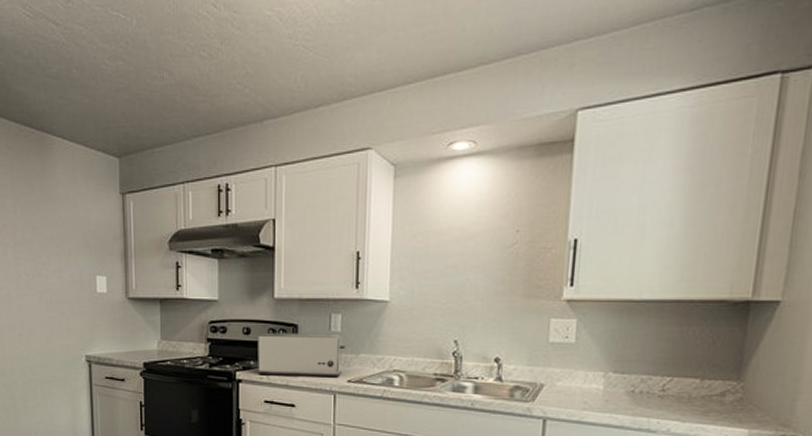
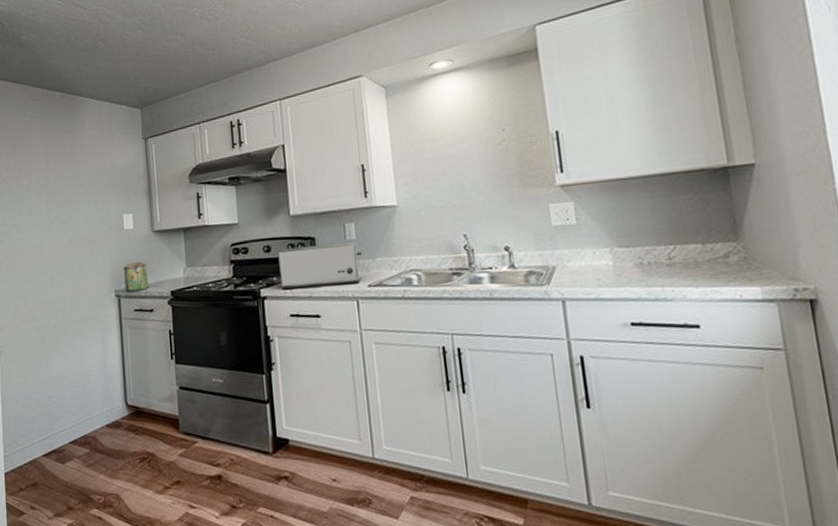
canister: none [95,329,121,360] -> present [124,262,149,293]

